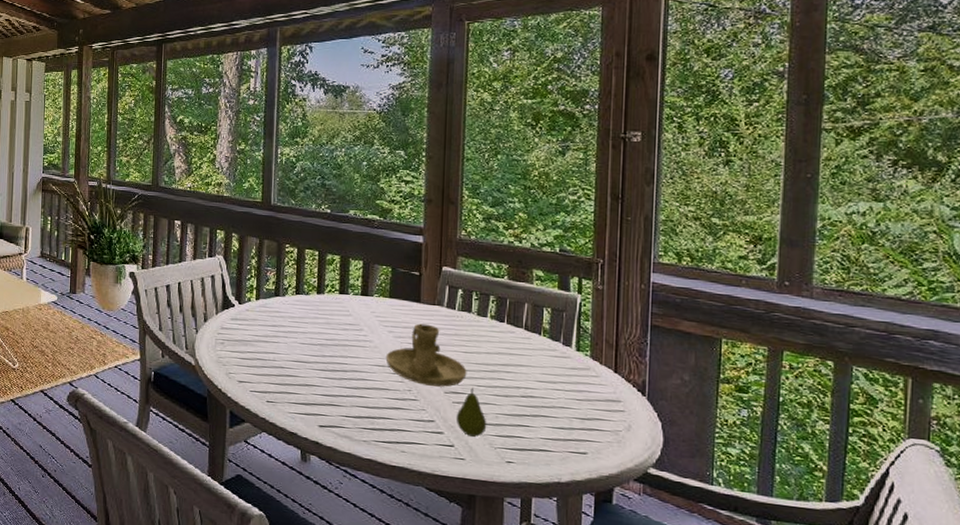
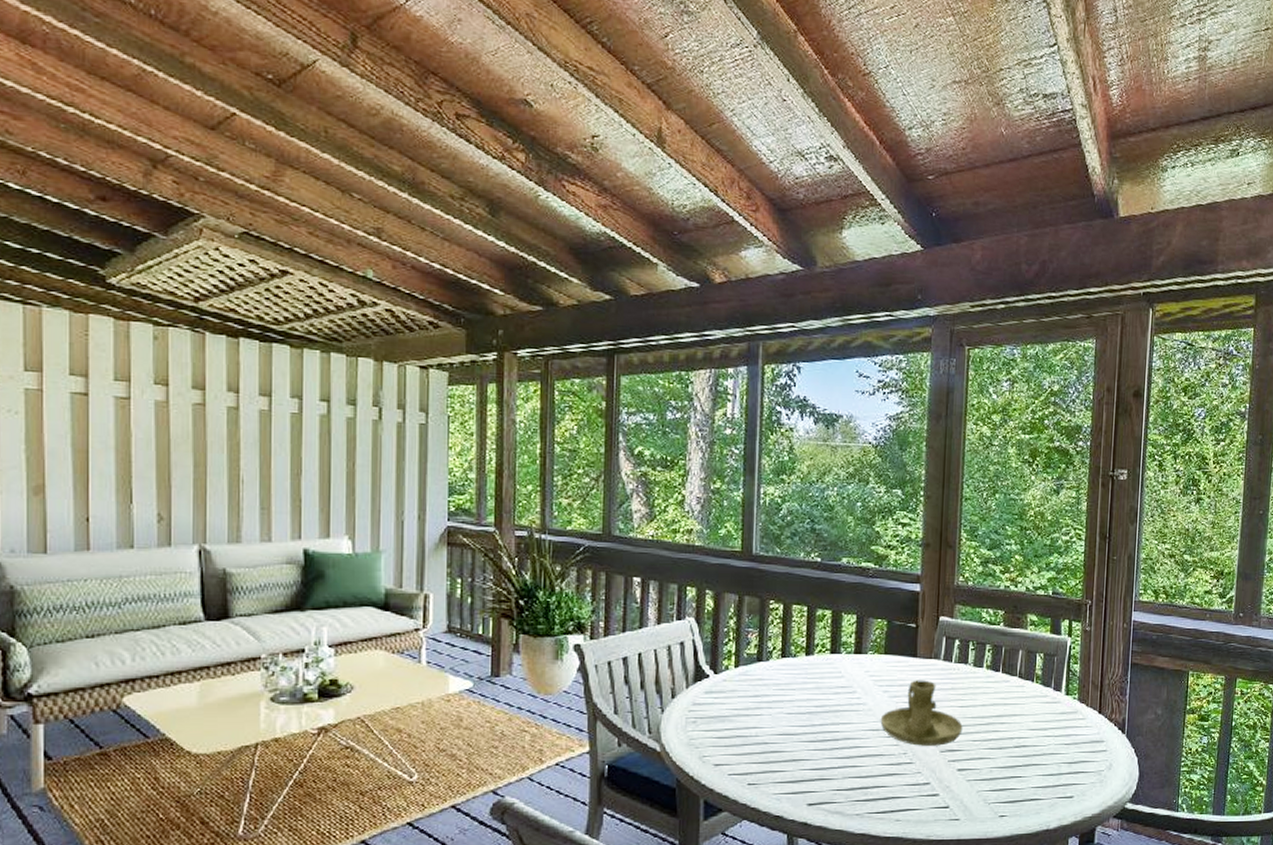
fruit: present [456,387,487,437] -> none [951,743,982,795]

